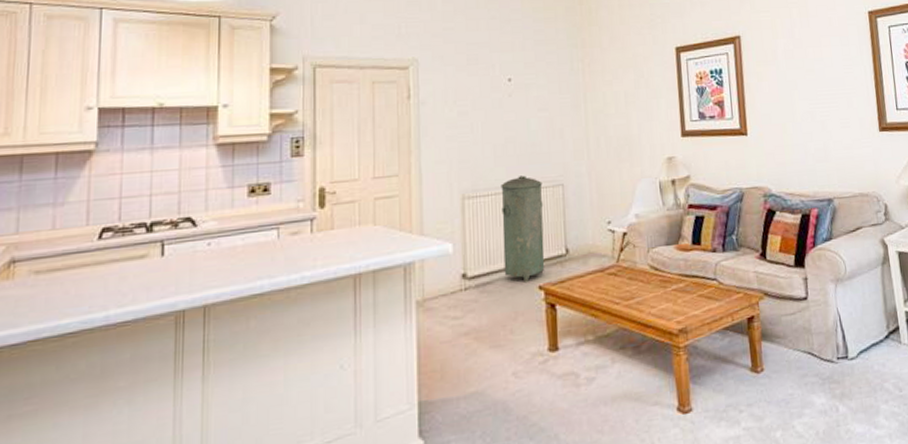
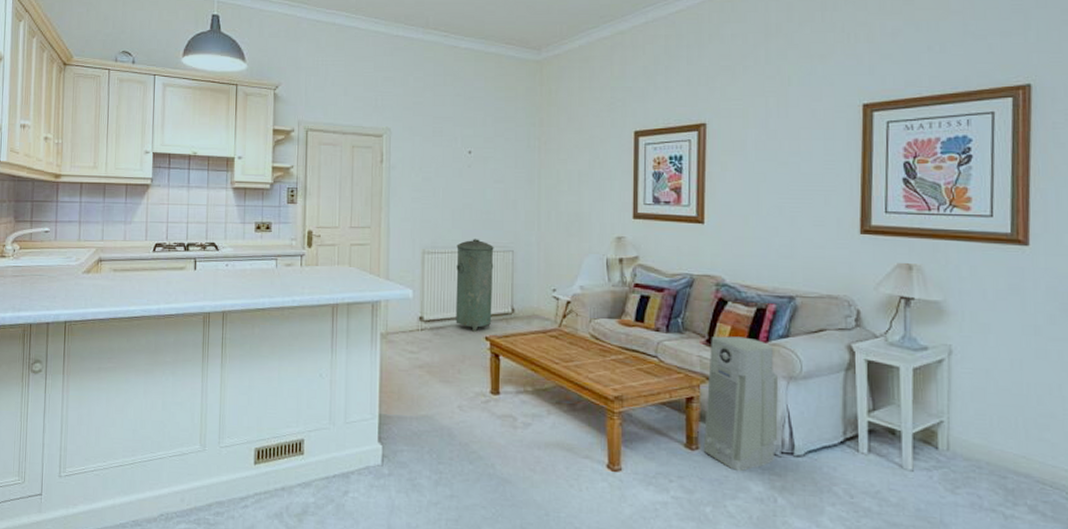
air purifier: none [764,245,832,387] -> present [703,336,778,472]

